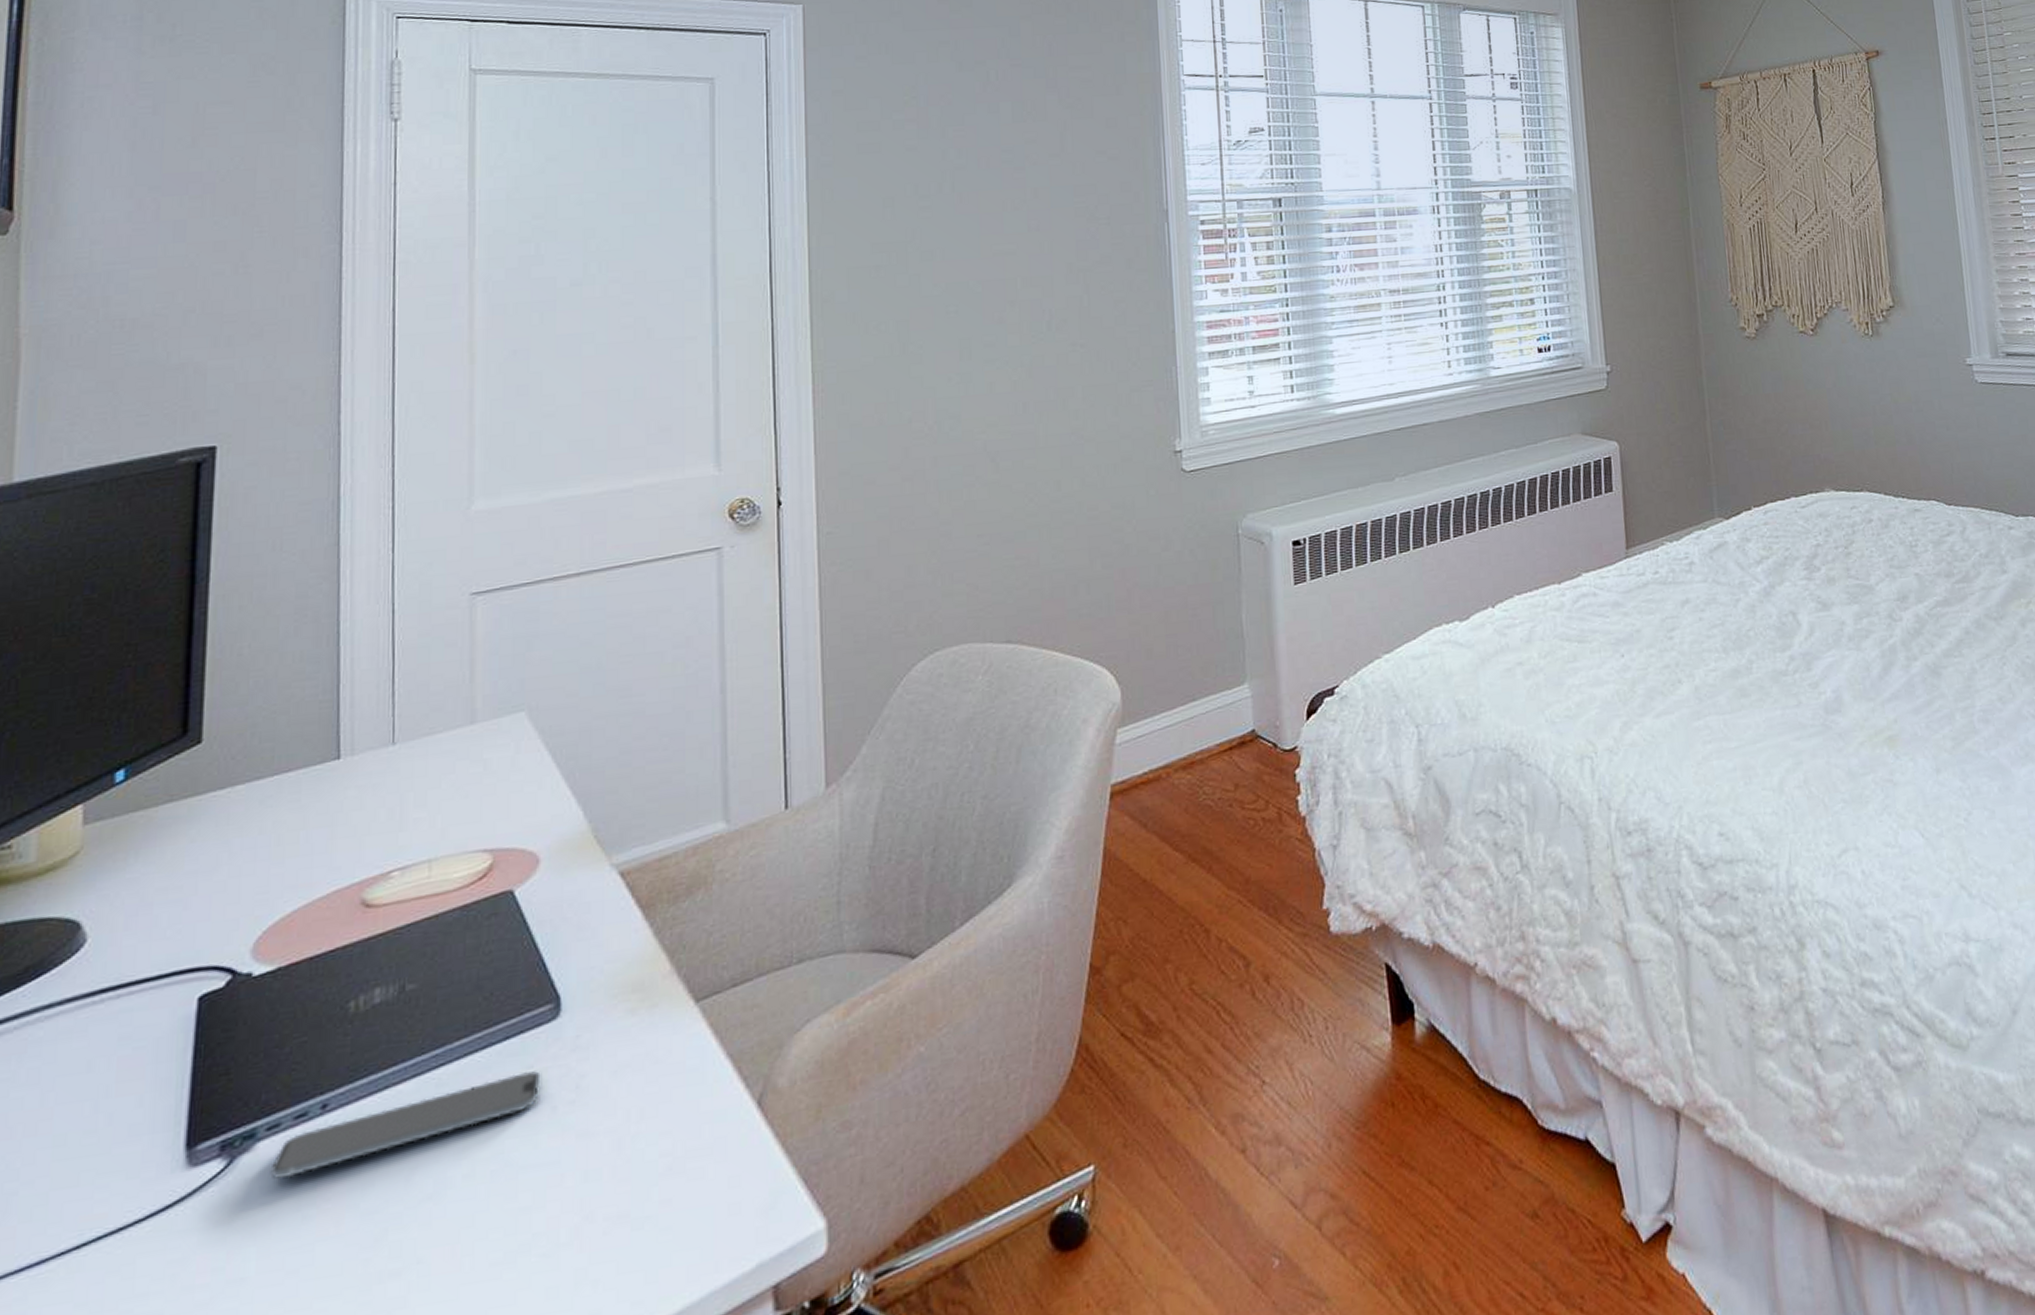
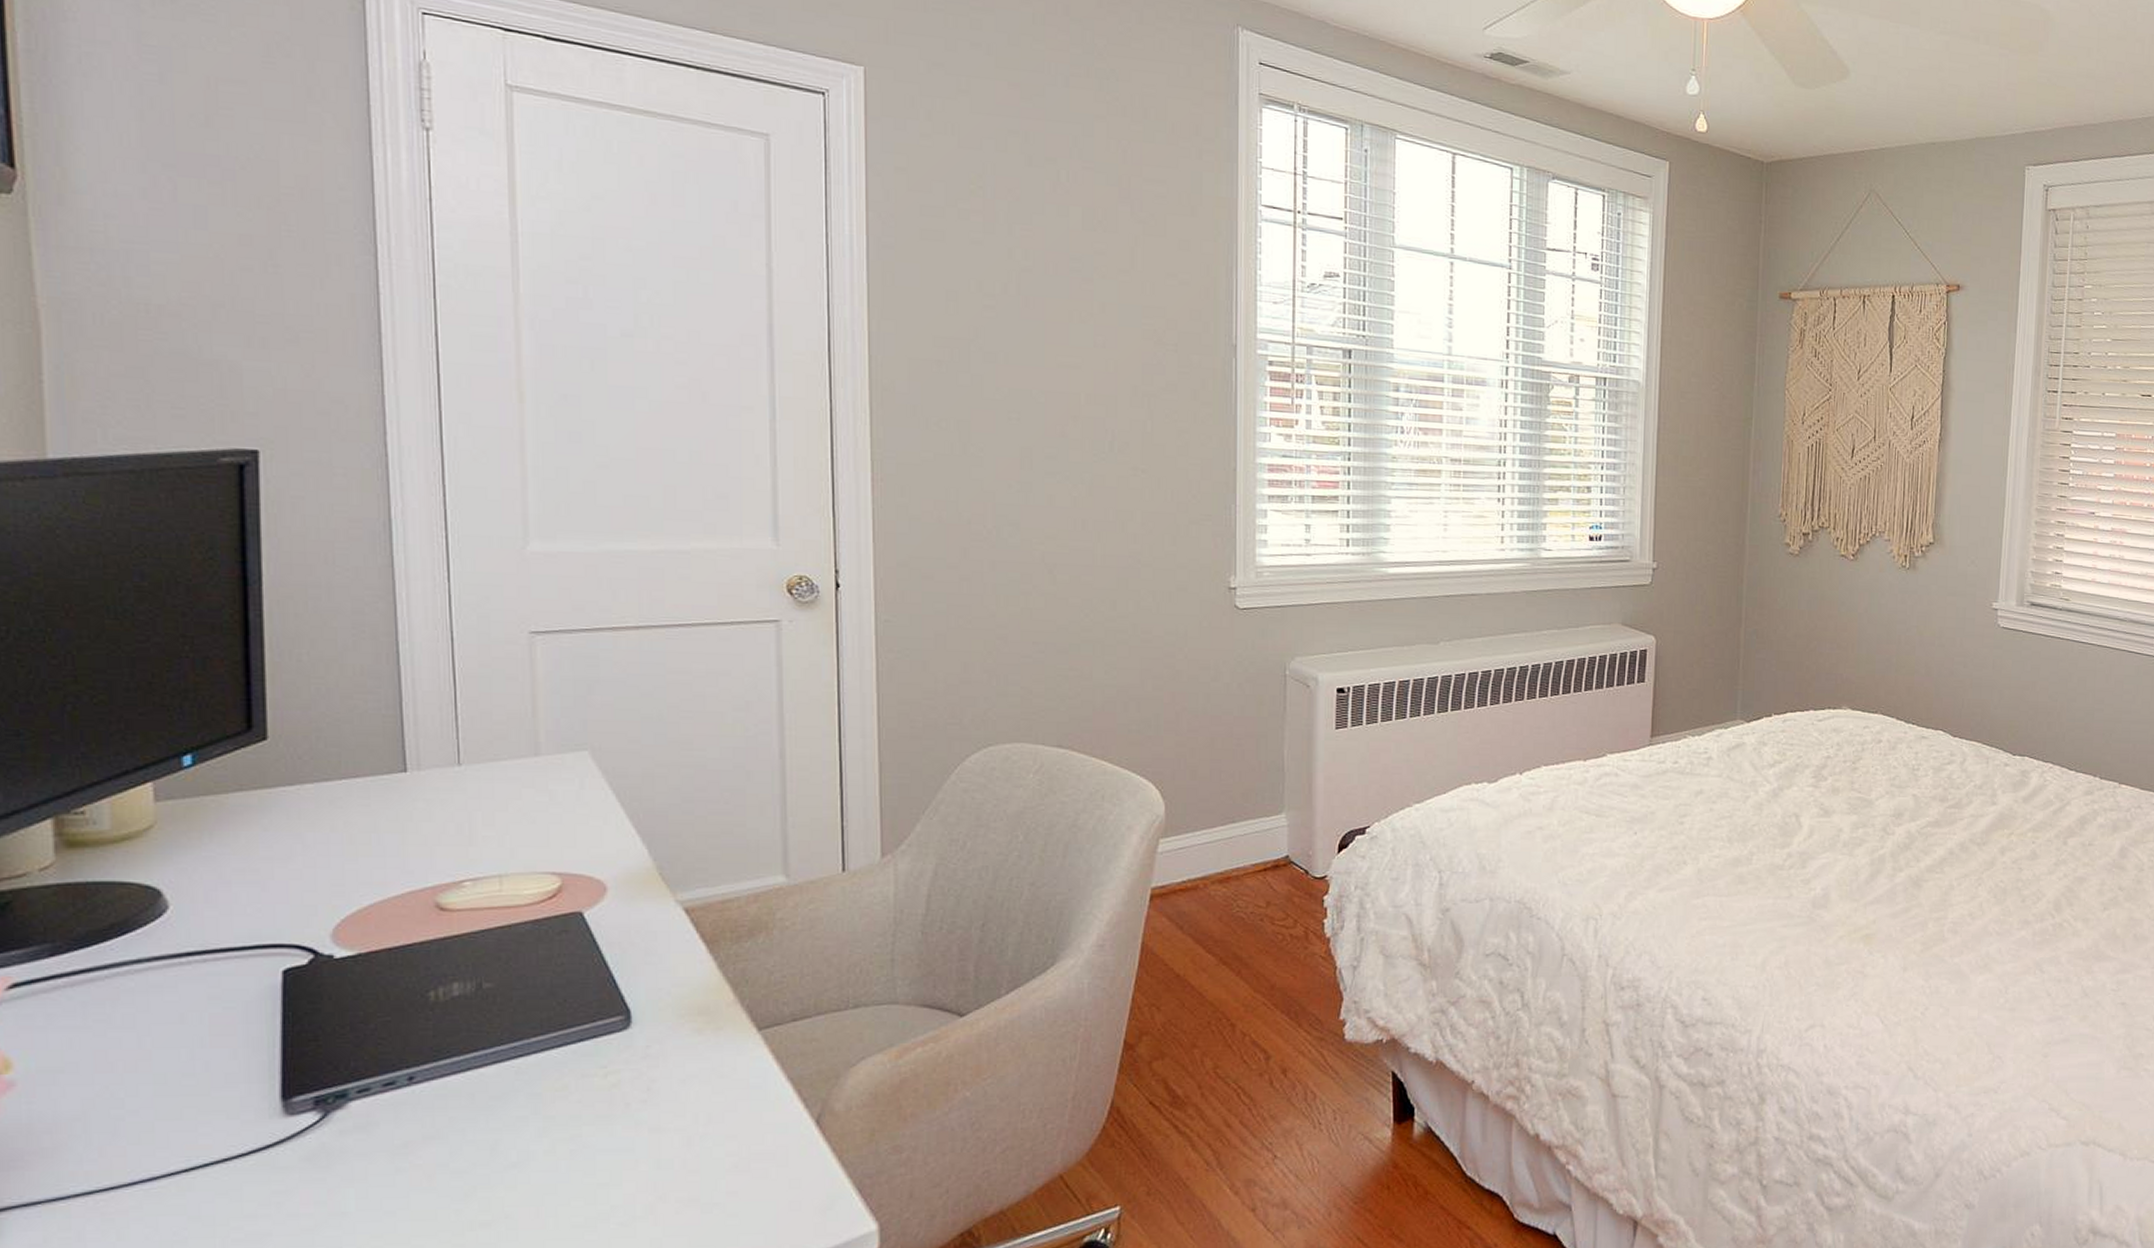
smartphone: present [270,1071,539,1179] -> none [363,1071,613,1135]

